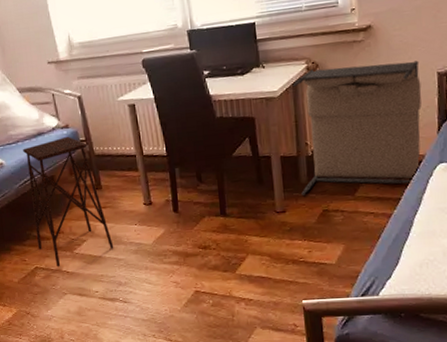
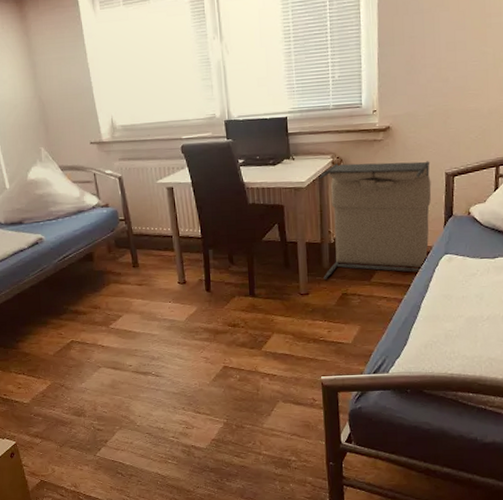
side table: present [23,136,114,267] -> none [63,215,148,341]

